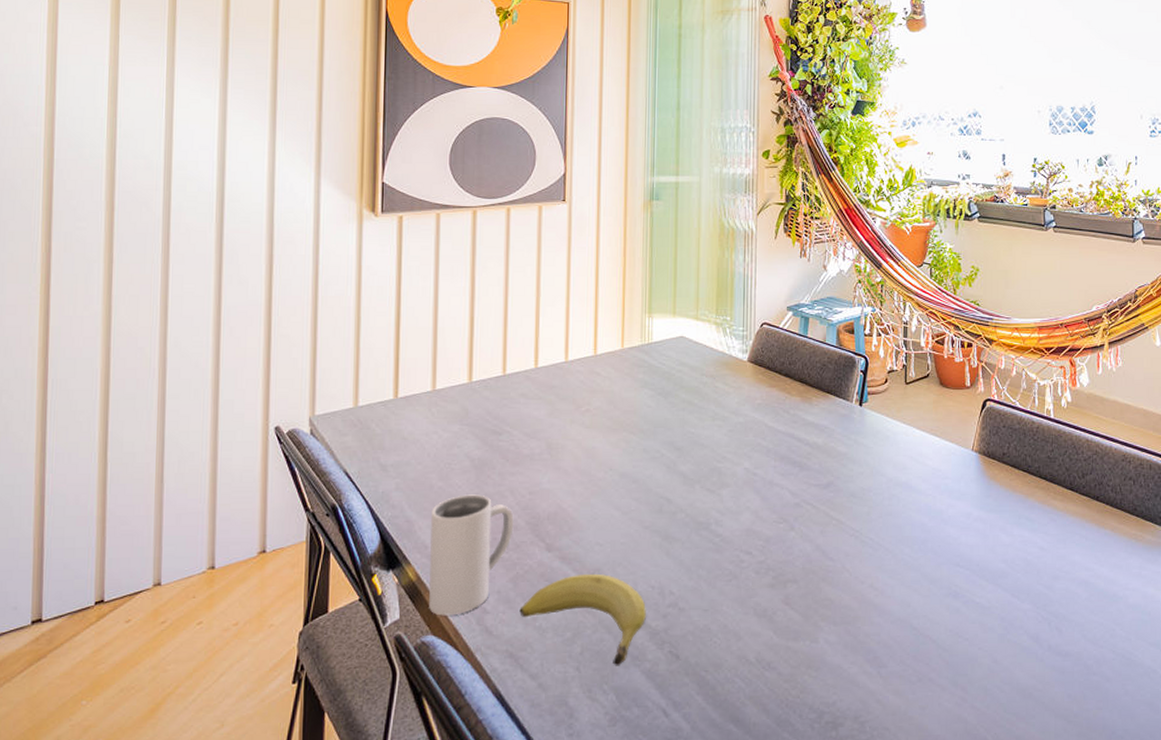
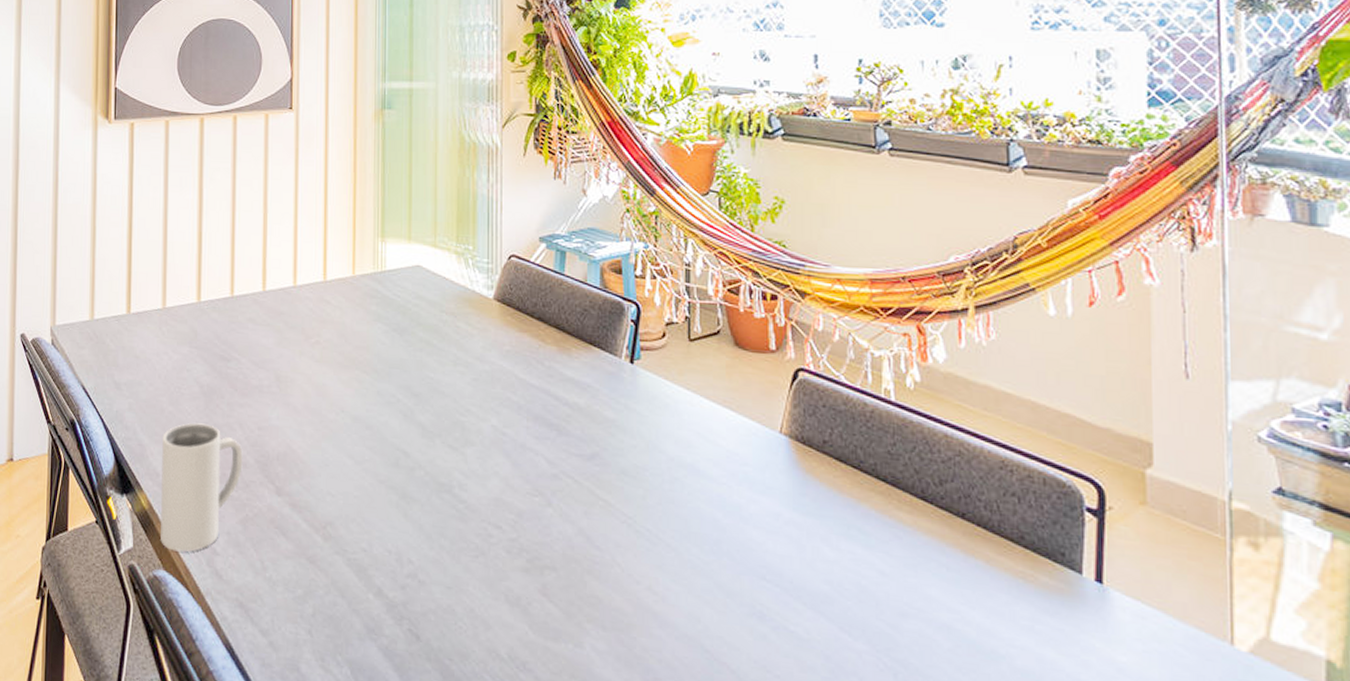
fruit: present [519,573,646,666] -> none [249,525,382,637]

